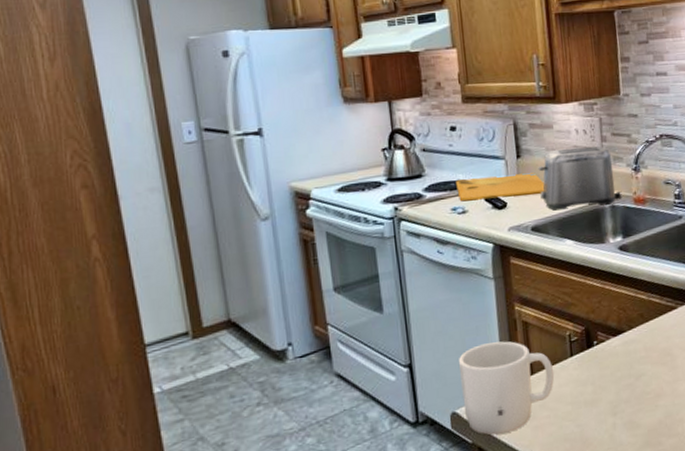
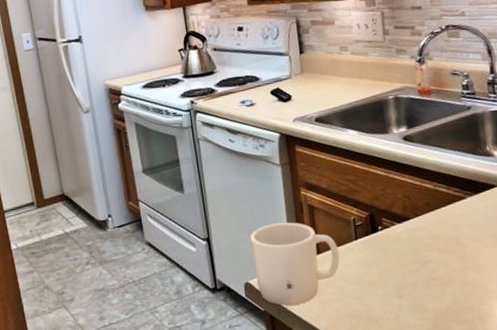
cutting board: present [456,172,545,202] -> none [244,67,328,95]
toaster: present [538,146,623,211] -> none [320,39,406,103]

